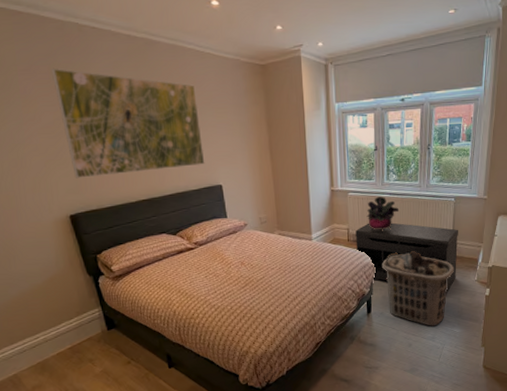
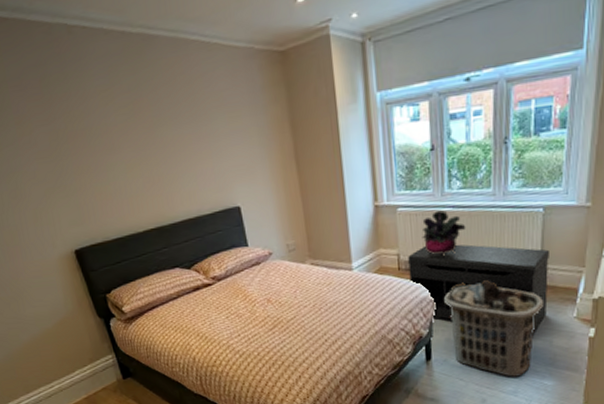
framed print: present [52,69,205,178] -> none [43,80,219,208]

